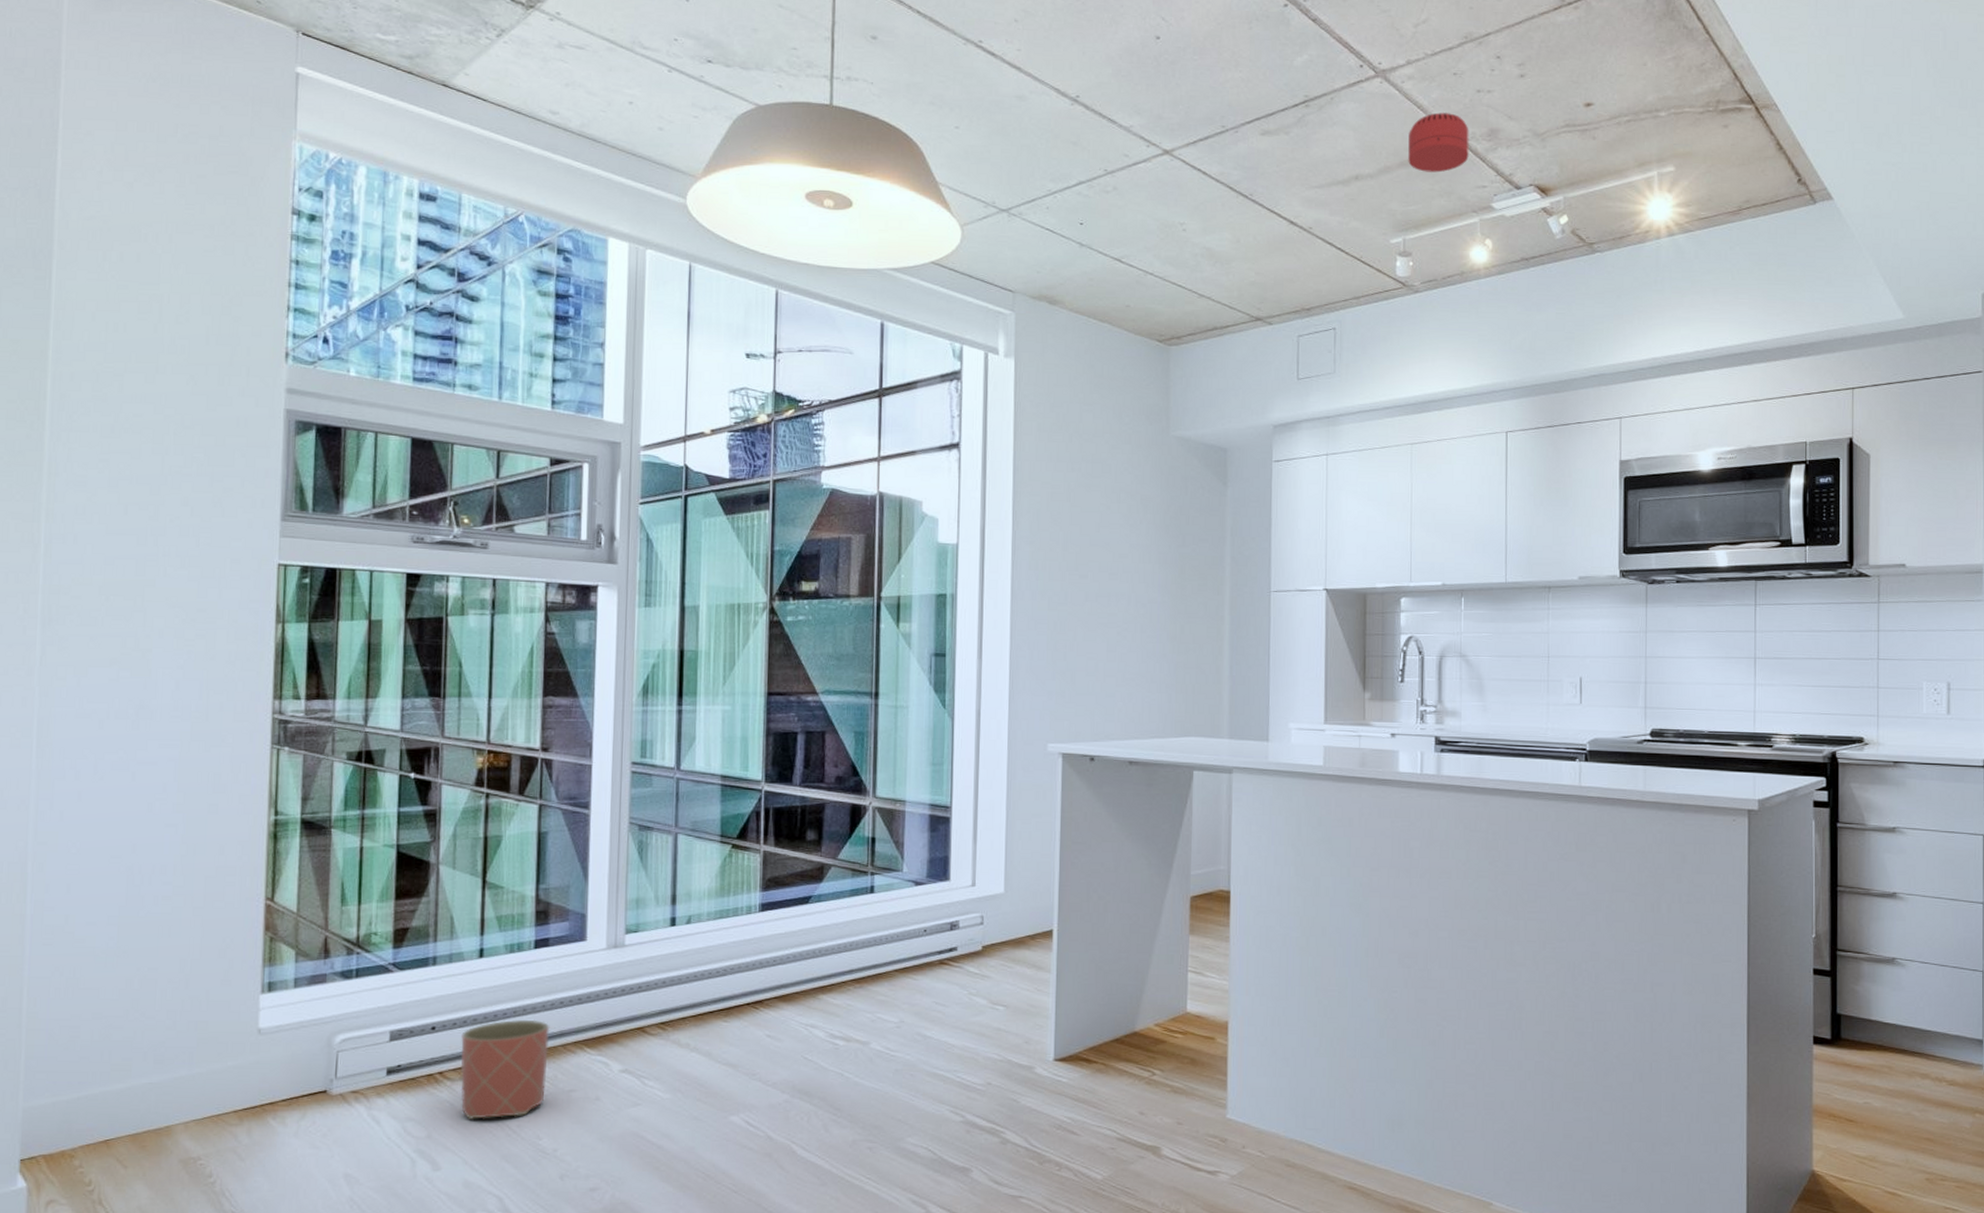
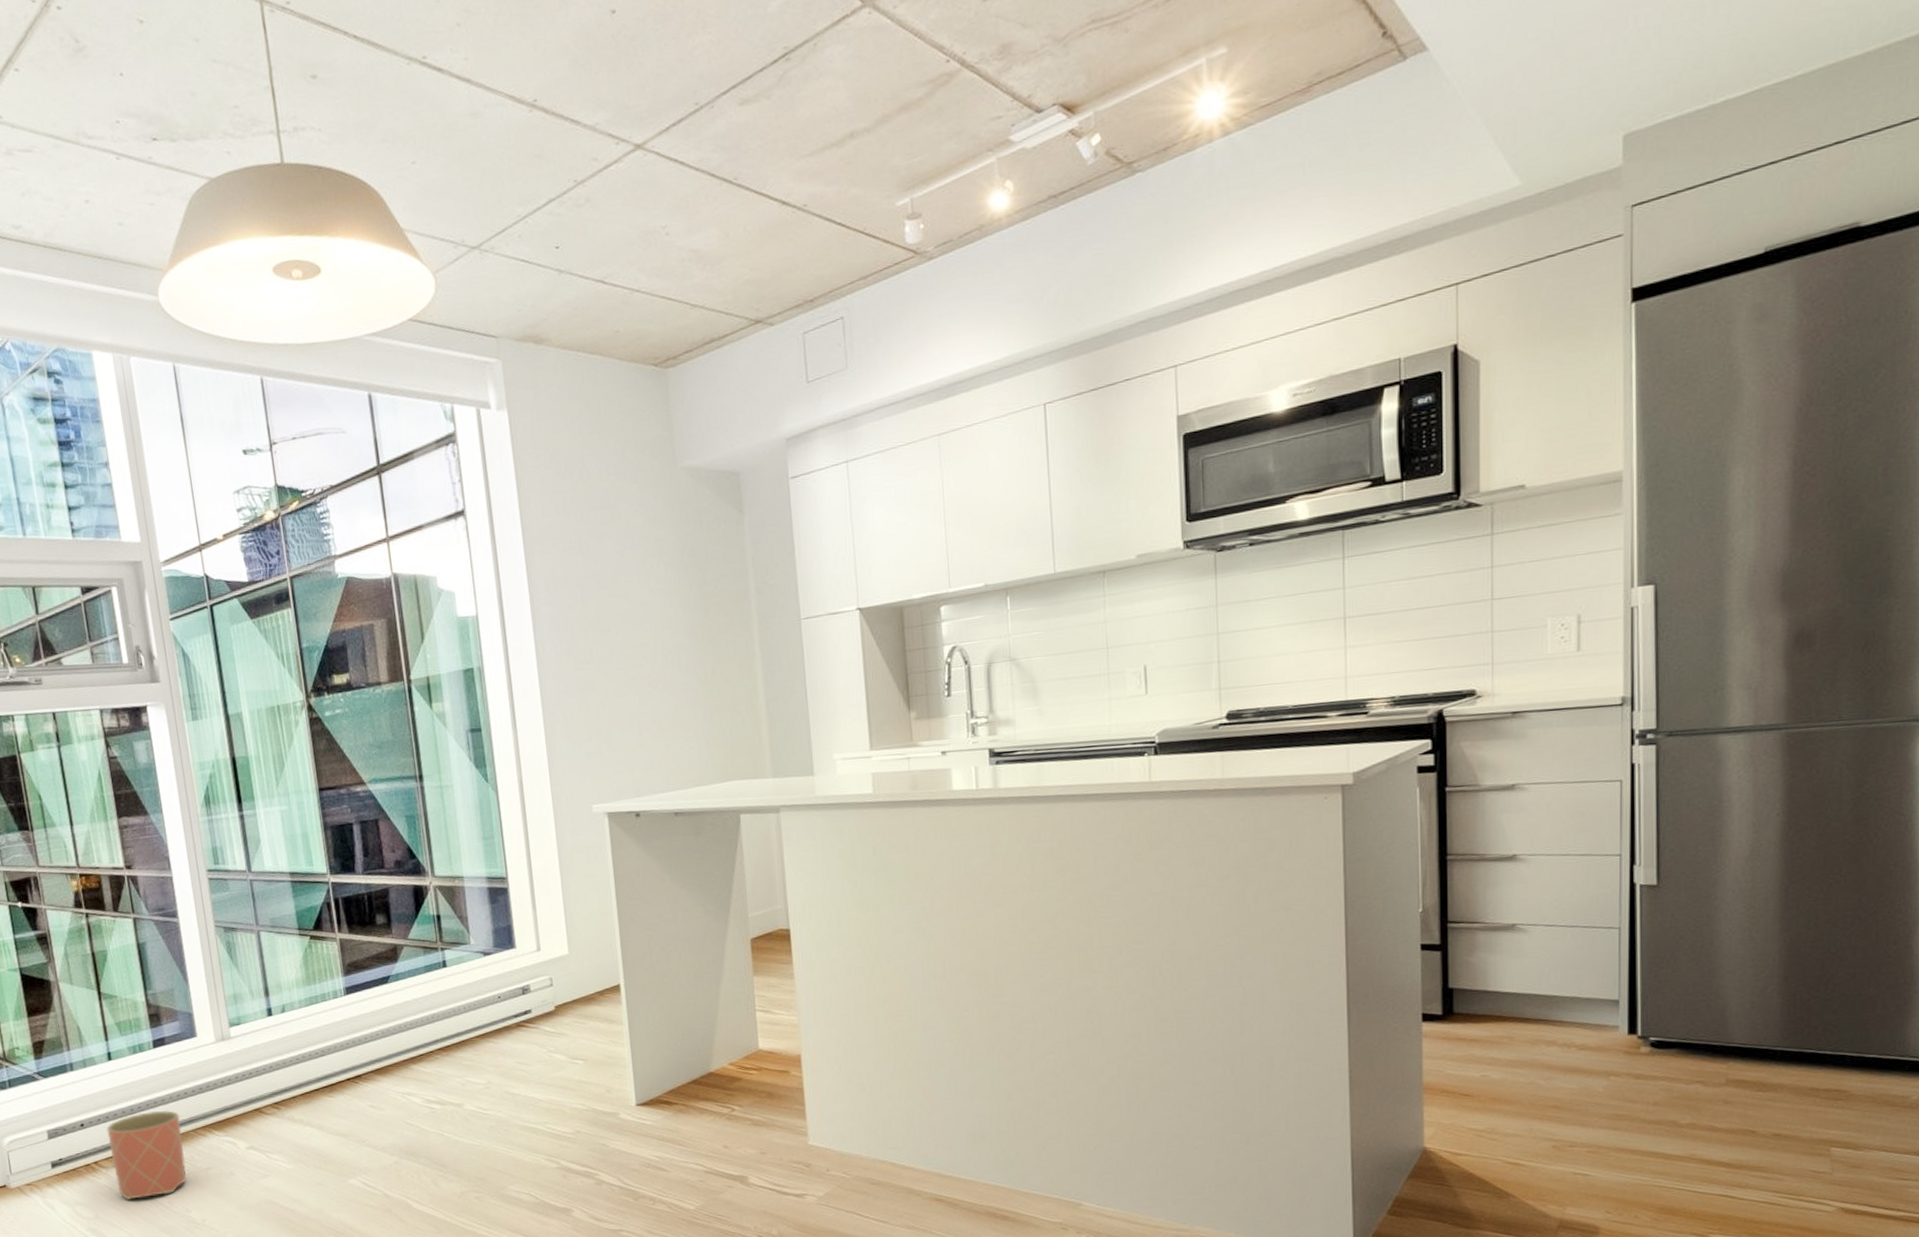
smoke detector: present [1408,112,1469,173] -> none [906,34,979,114]

